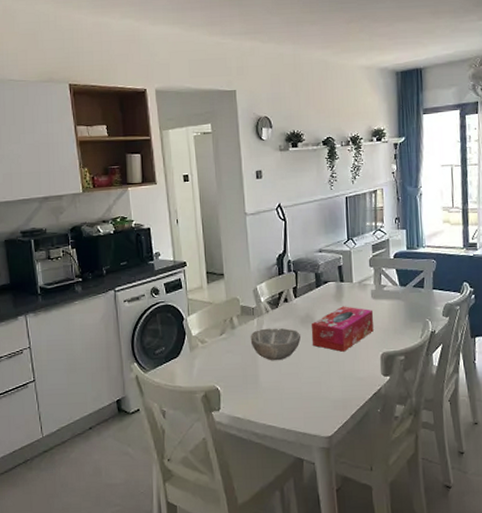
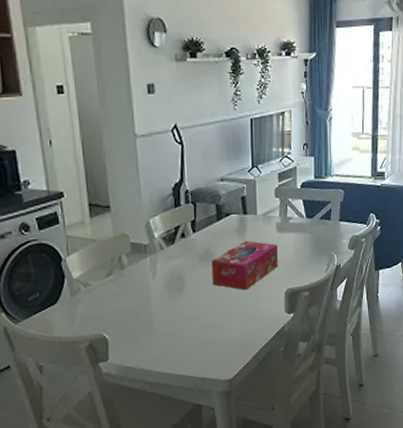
bowl: present [250,328,300,361] -> none [142,266,199,303]

